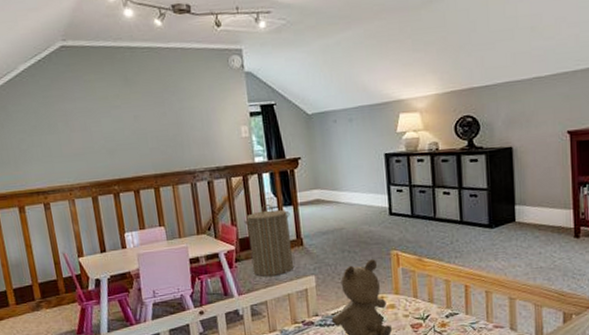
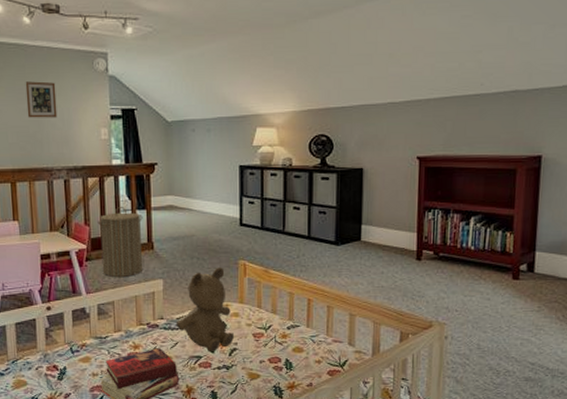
picture frame: none [161,83,196,122] -> present [25,81,58,118]

